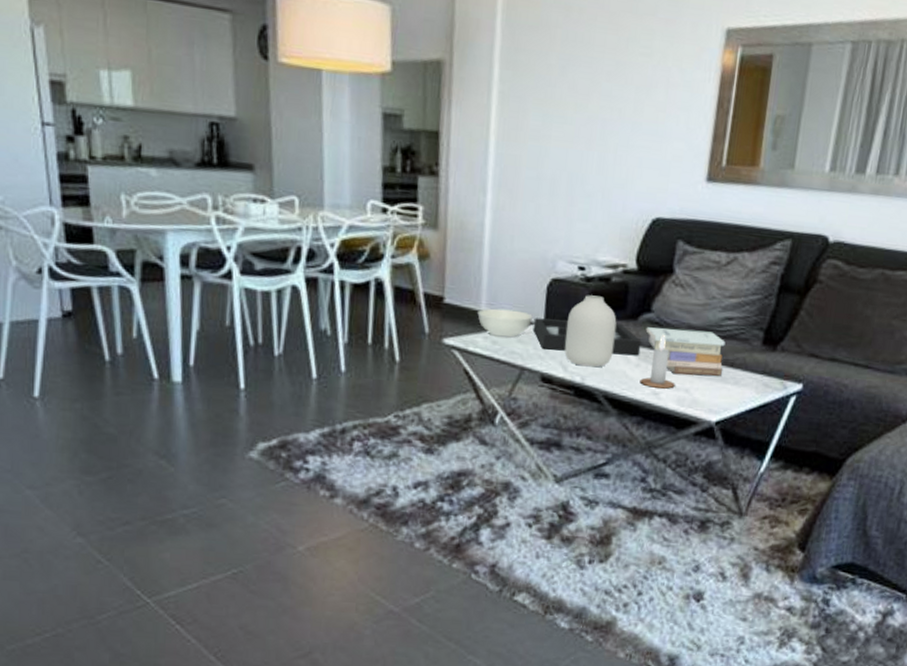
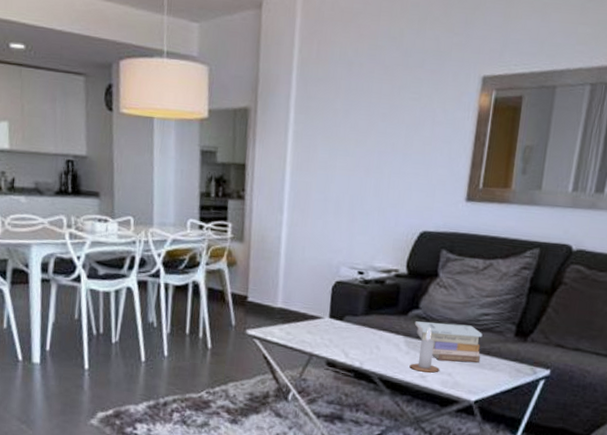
bowl: present [477,308,533,338] -> none [274,305,320,330]
decorative tray: present [533,318,642,356] -> none [320,313,411,345]
vase: present [564,295,617,368] -> none [346,295,390,354]

